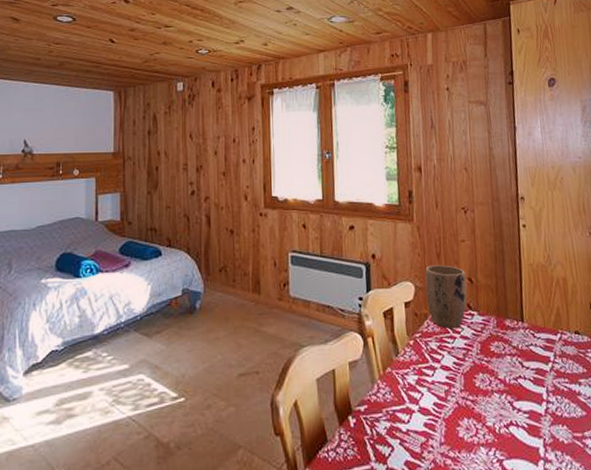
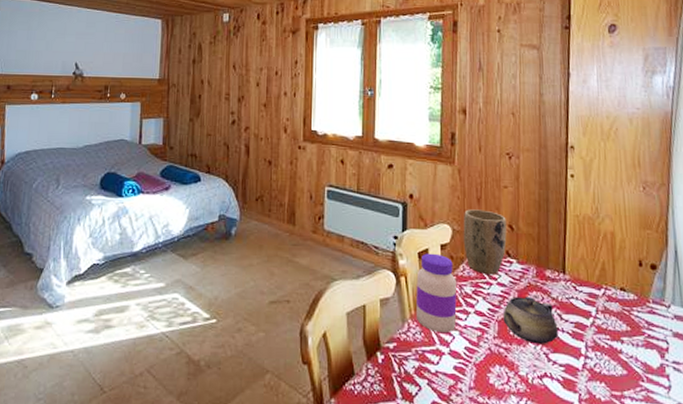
jar: none [383,311,424,391] -> present [415,253,457,333]
teapot: none [467,346,521,394] -> present [502,296,558,344]

